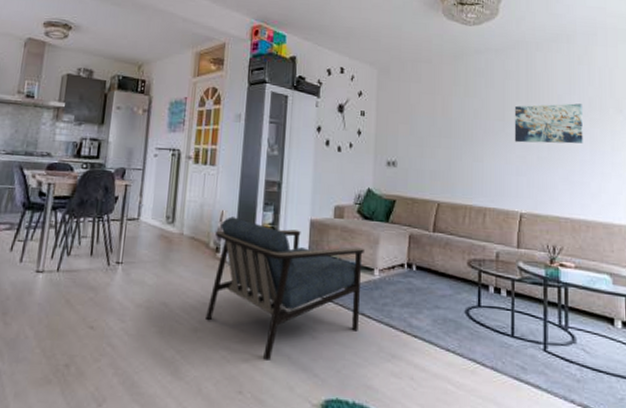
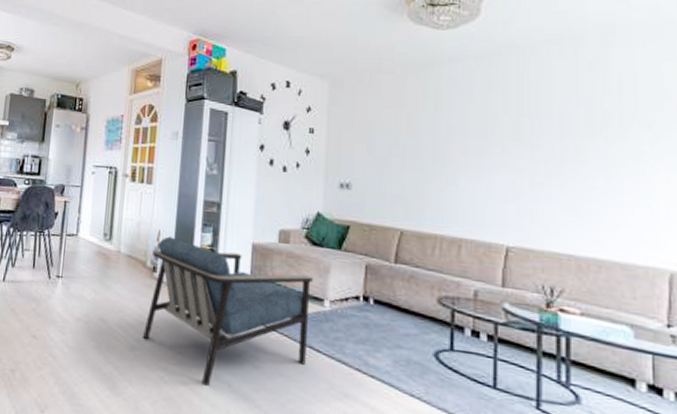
wall art: present [514,103,583,144] -> none [499,118,594,167]

